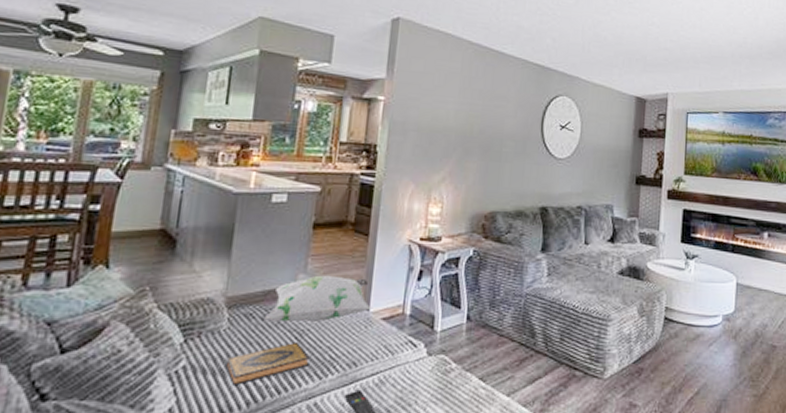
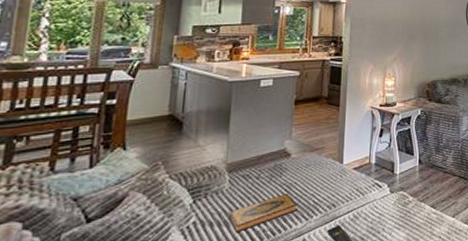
decorative pillow: present [264,275,372,323] -> none [258,139,345,180]

